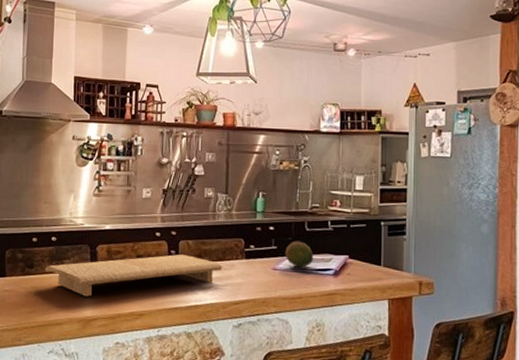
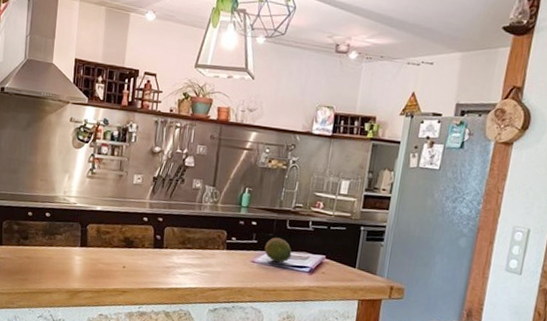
cutting board: present [45,254,223,297] -> none [38,238,204,271]

